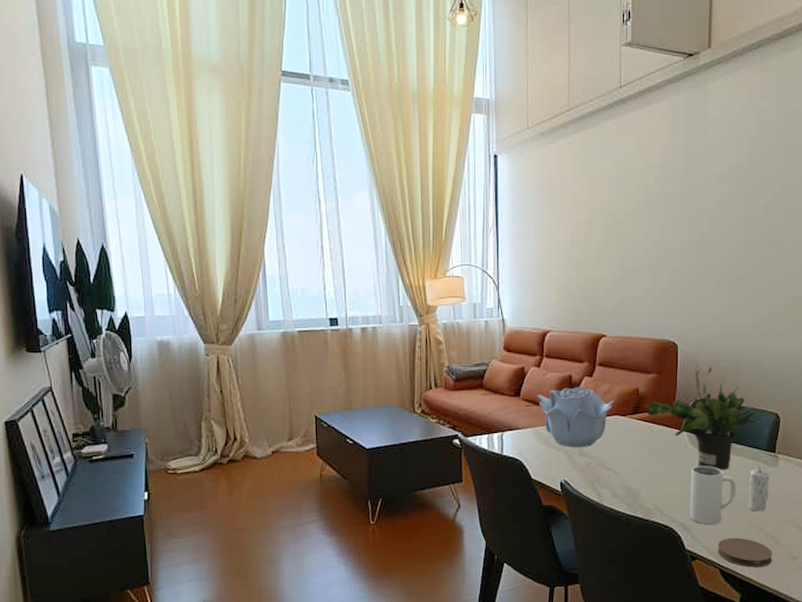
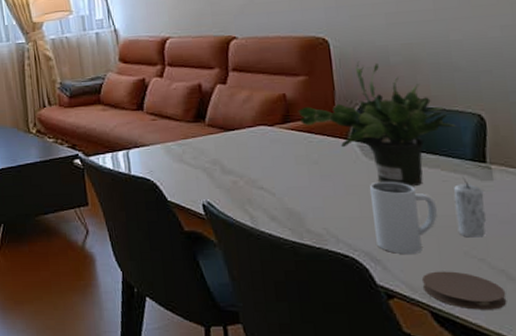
decorative bowl: present [537,386,615,448] -> none [163,95,258,165]

